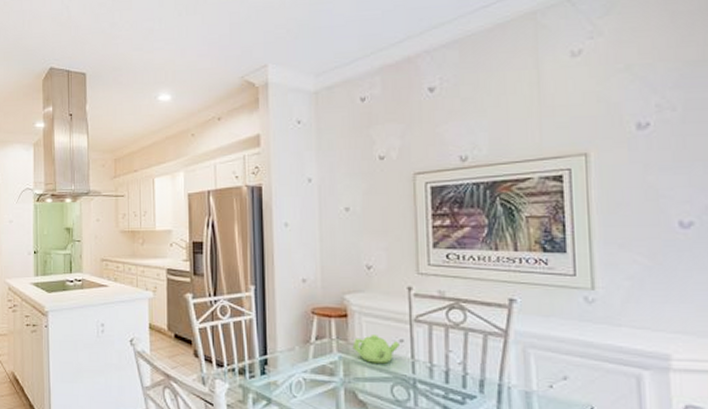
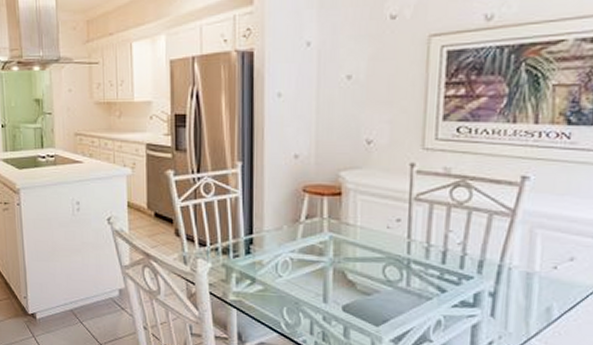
teapot: present [352,335,401,364] -> none [345,214,397,244]

